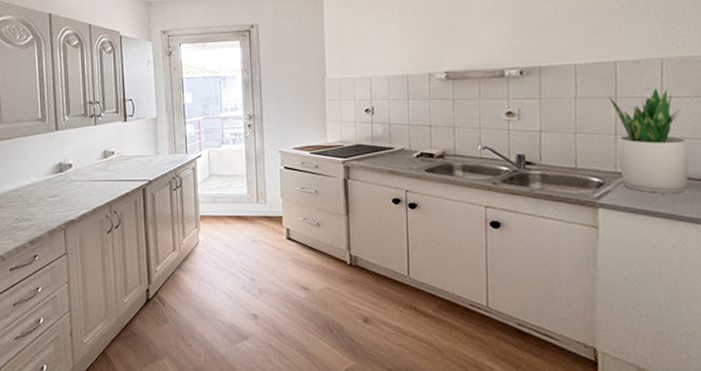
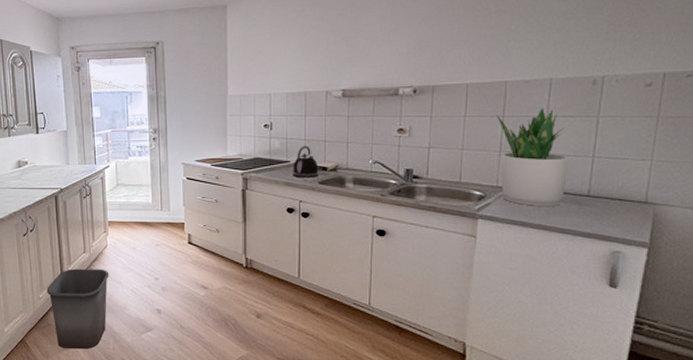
waste bin: none [132,269,201,361] -> present [46,268,109,349]
kettle: none [397,131,425,166] -> present [293,145,319,179]

